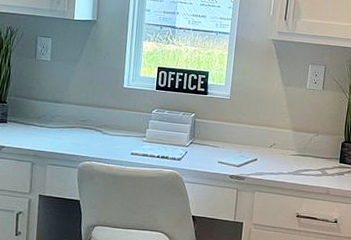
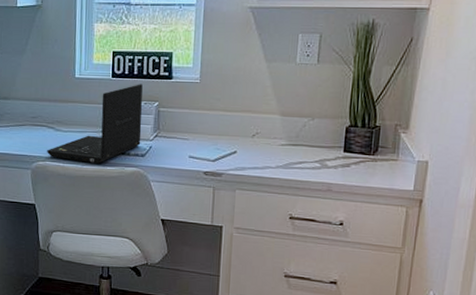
laptop: none [93,97,182,165] -> present [46,84,143,163]

